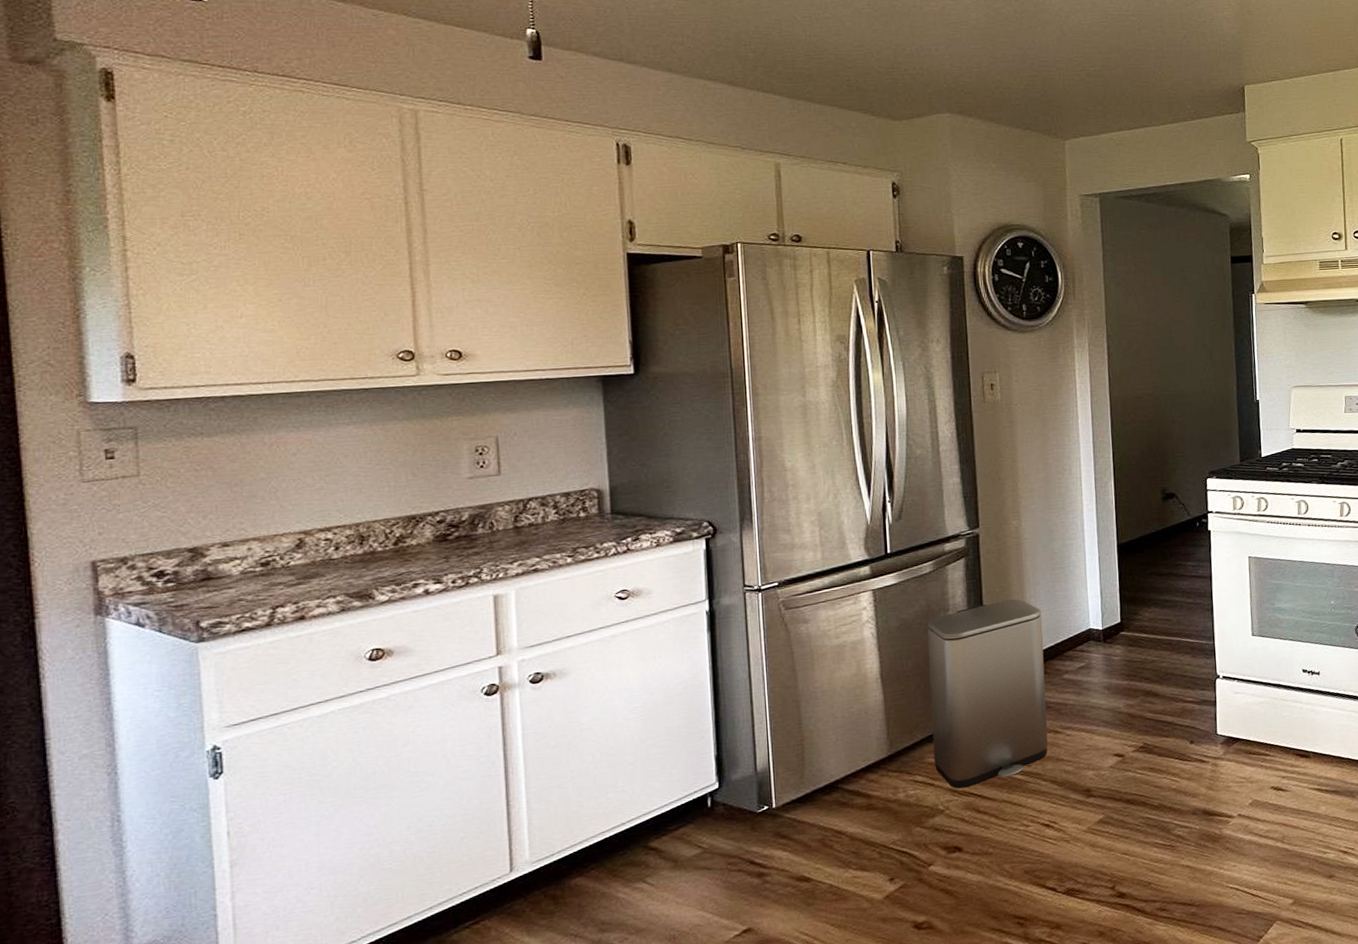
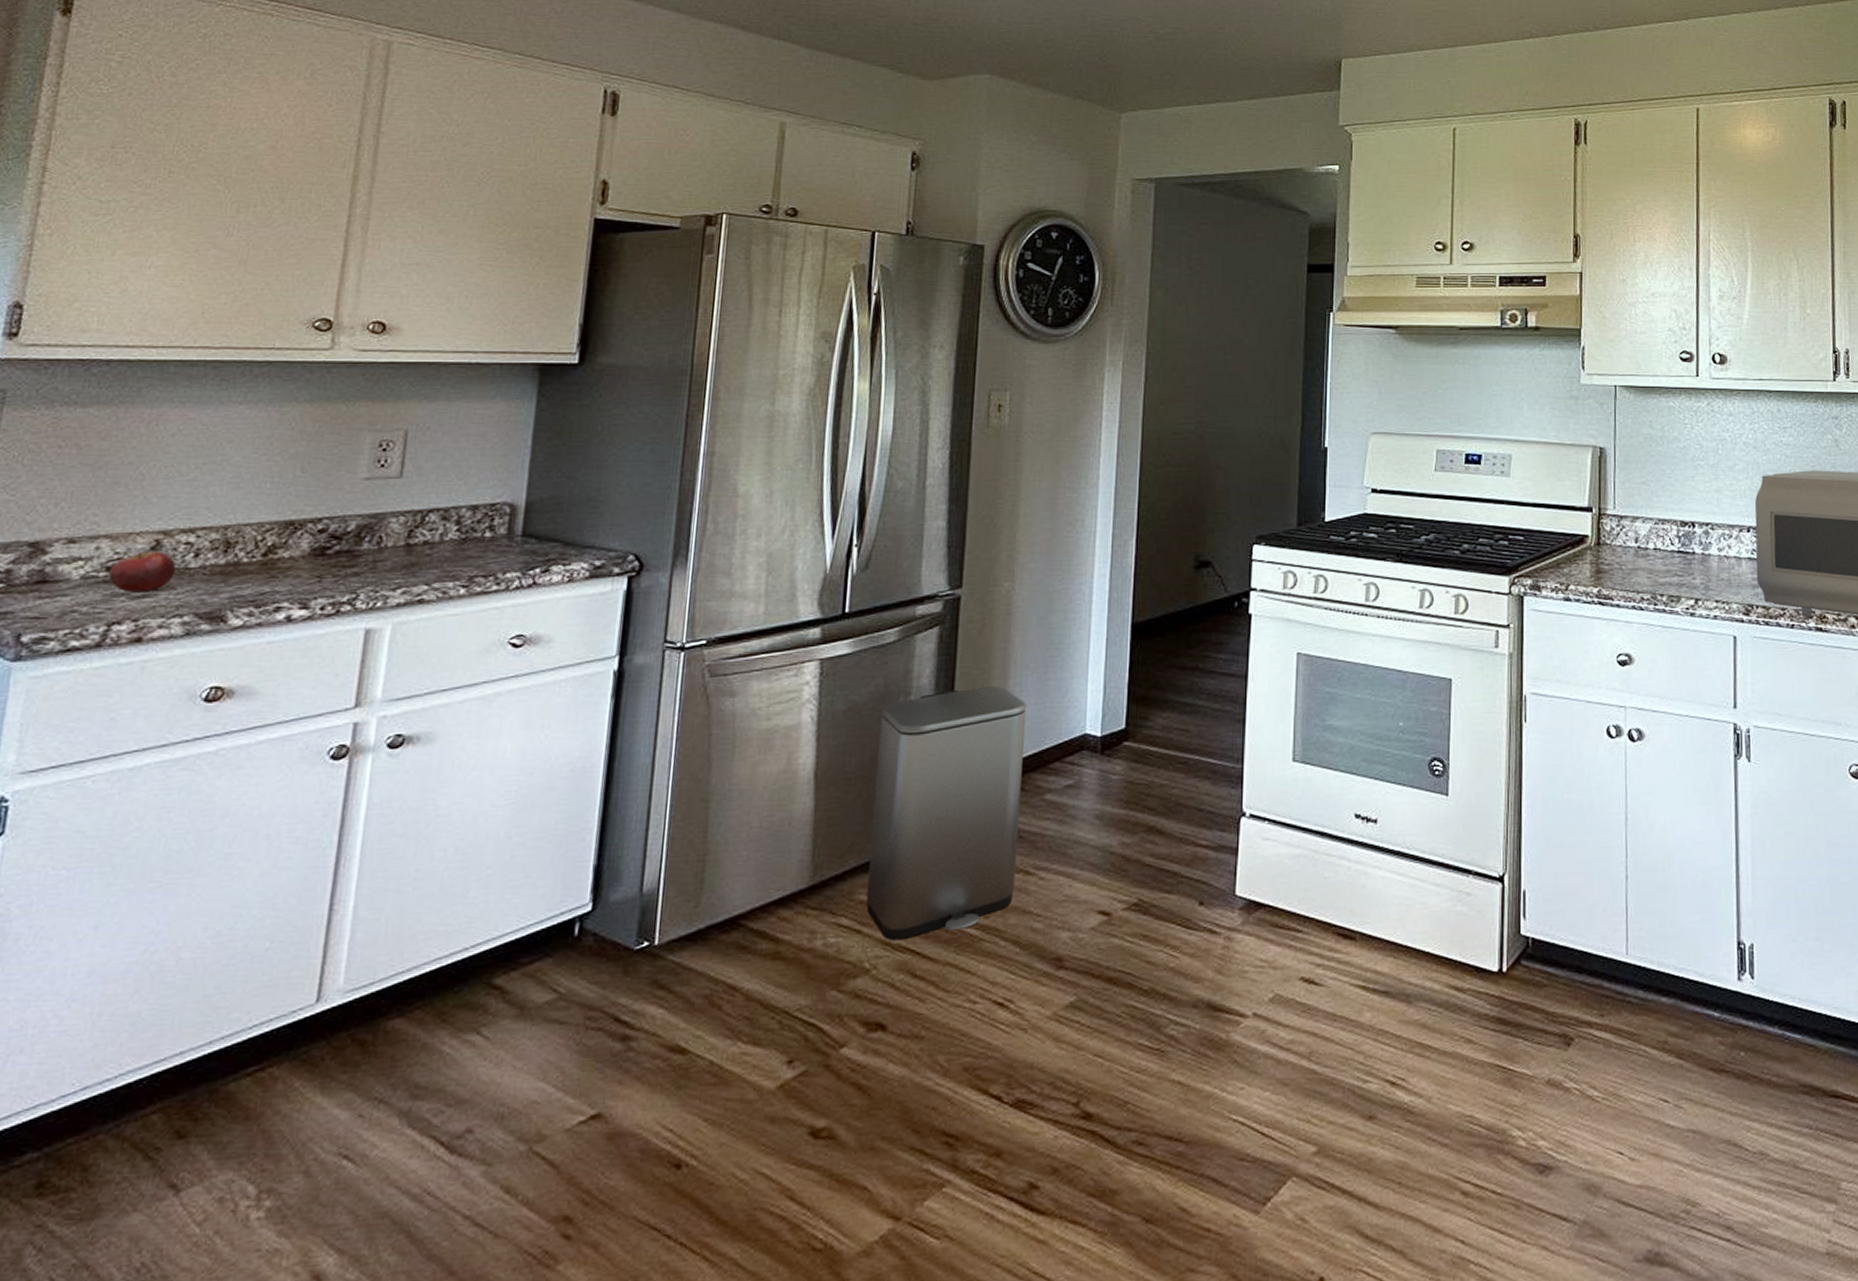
fruit: none [264,547,321,582] -> present [109,551,177,593]

